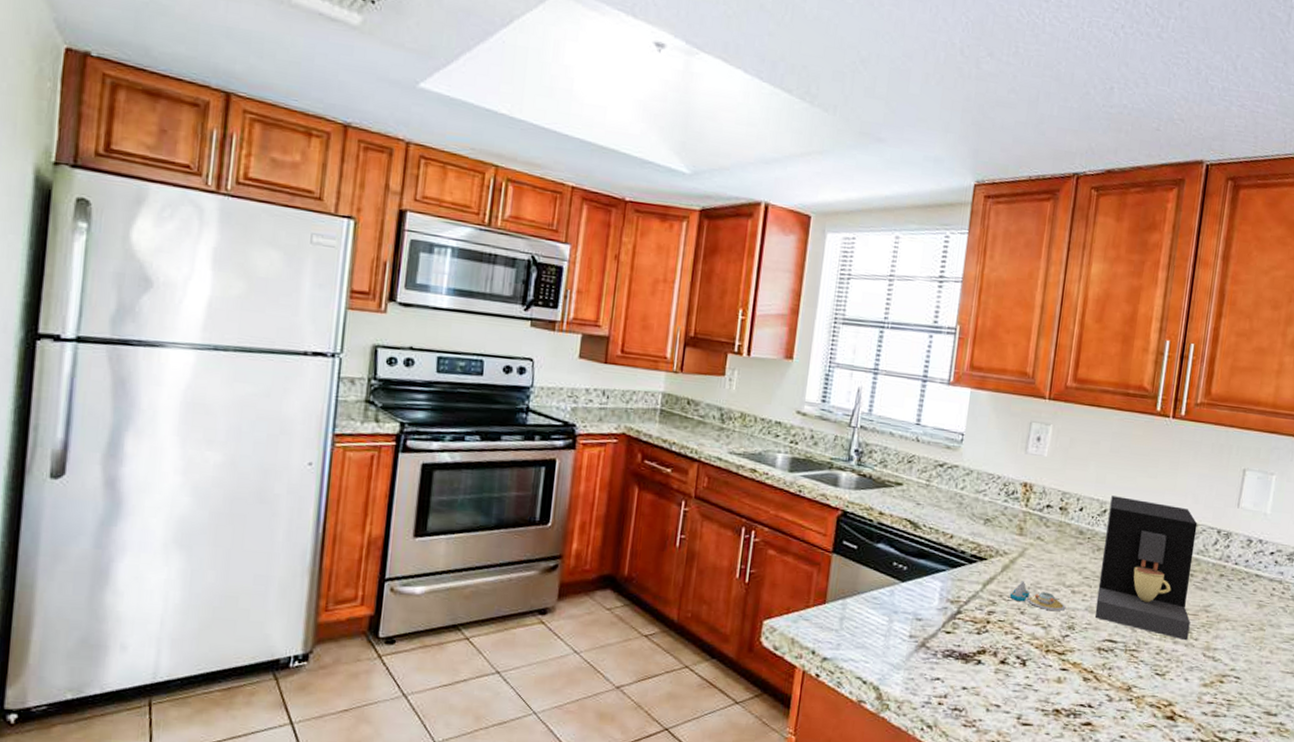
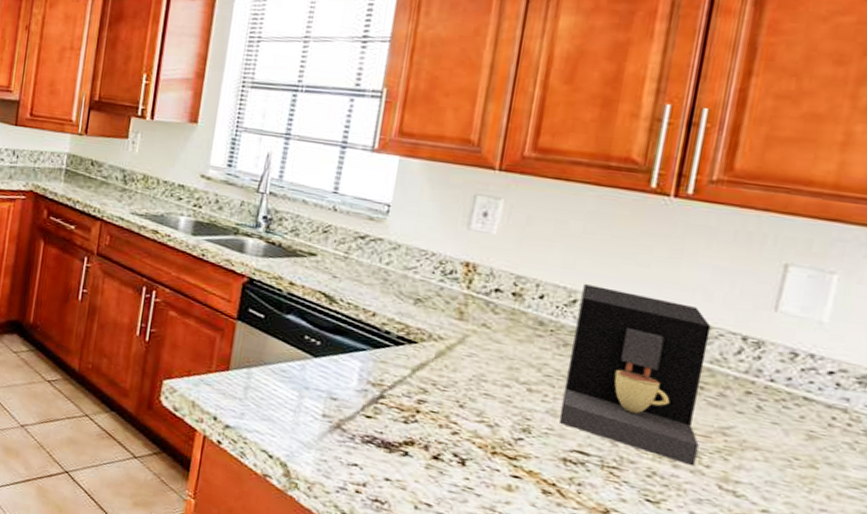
salt and pepper shaker set: present [1009,581,1066,612] -> none [445,370,520,410]

